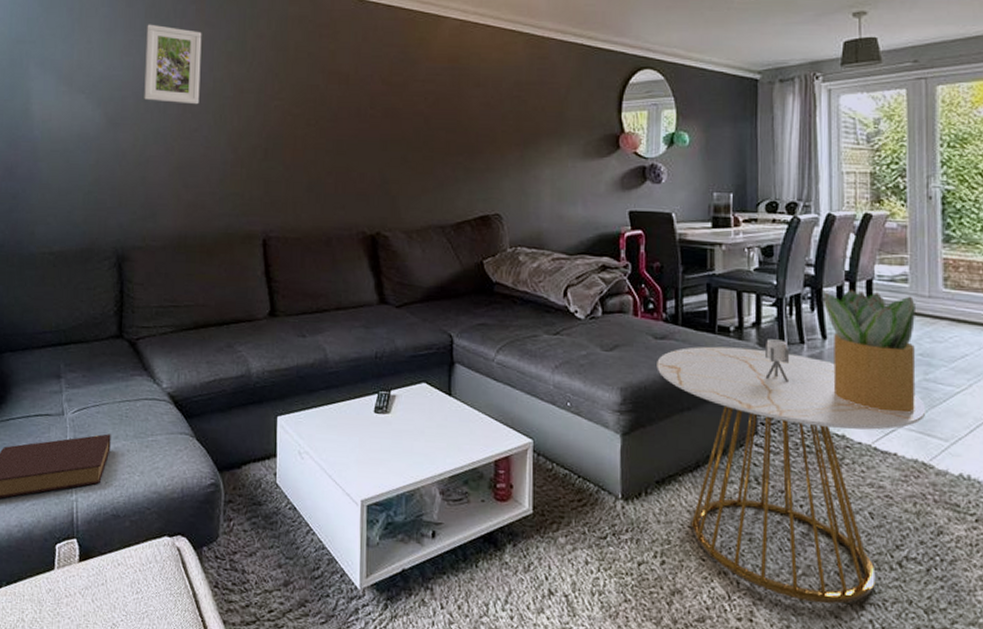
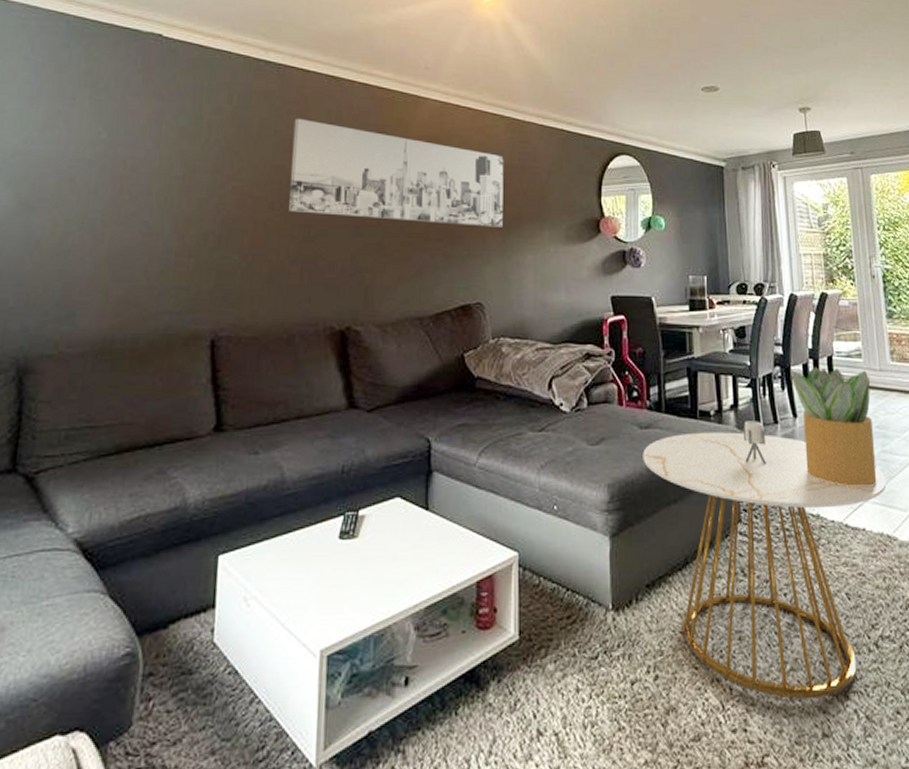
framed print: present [144,24,202,105] -> none [69,93,149,185]
wall art: none [323,40,522,143] -> present [288,118,504,227]

